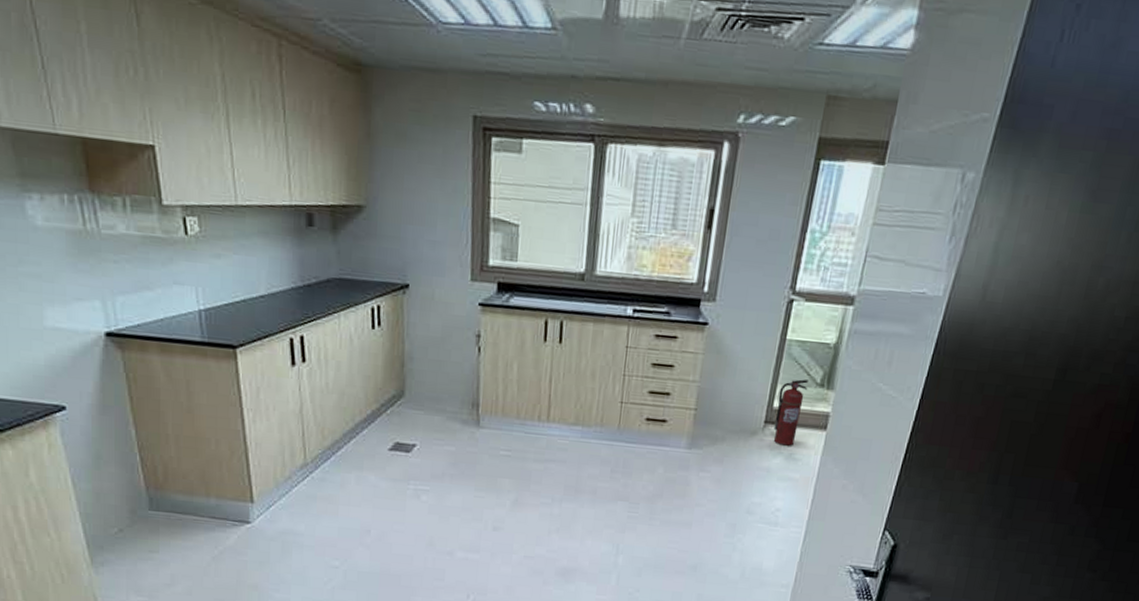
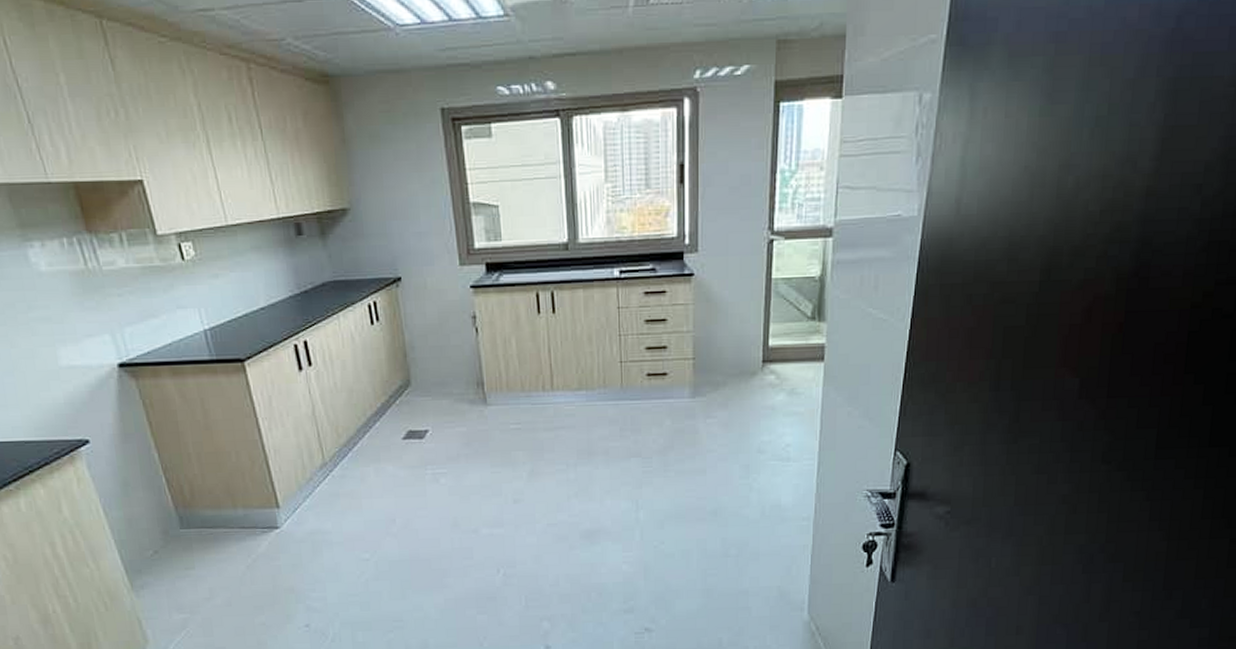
fire extinguisher: present [773,379,808,446] -> none [772,315,800,382]

